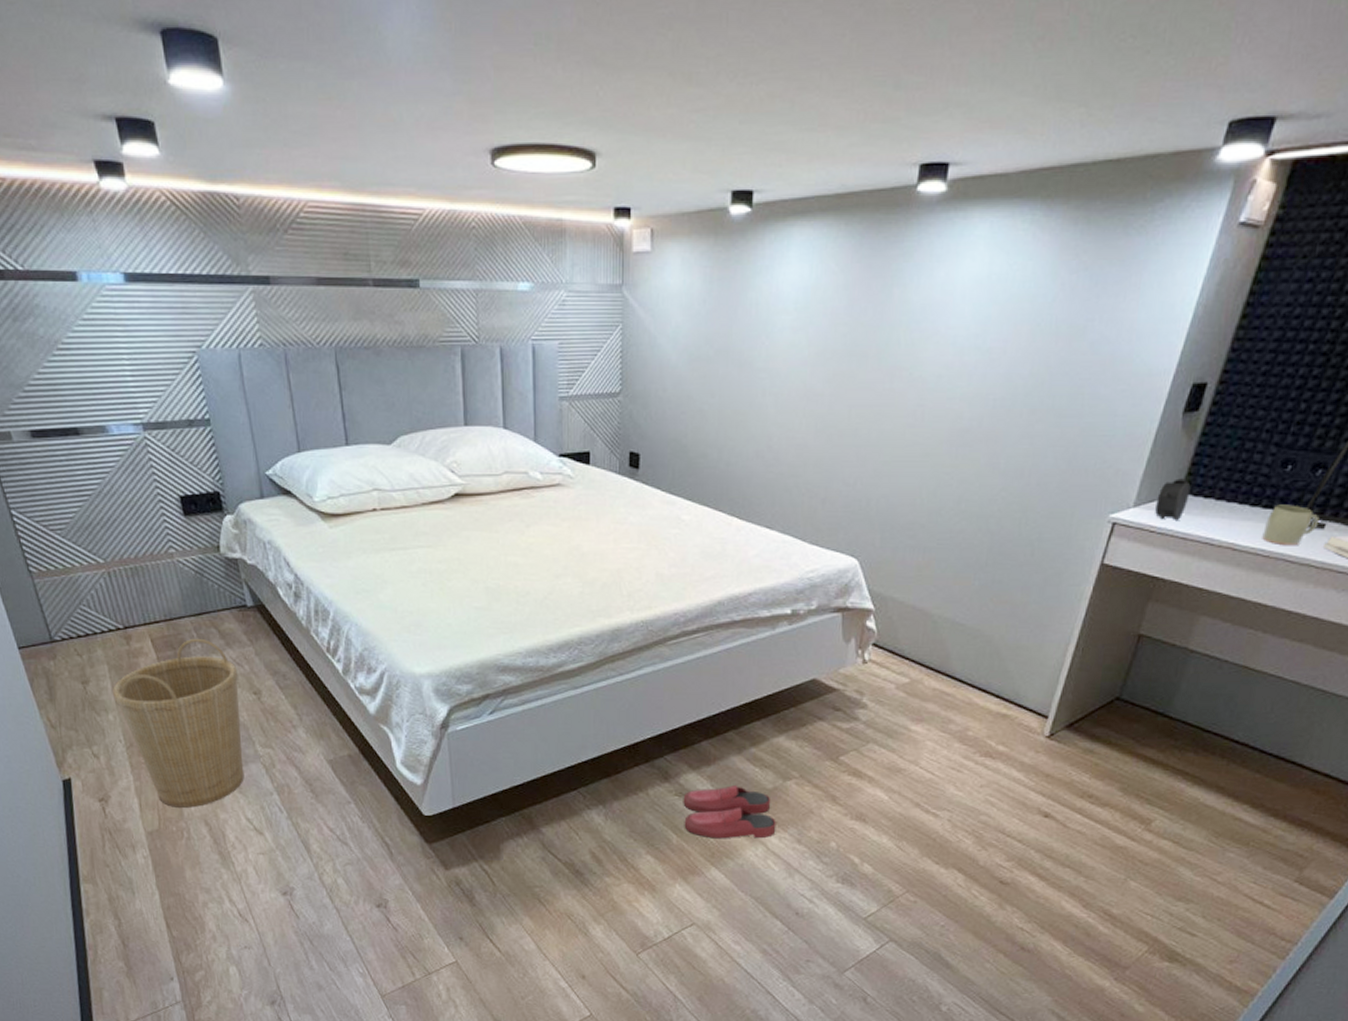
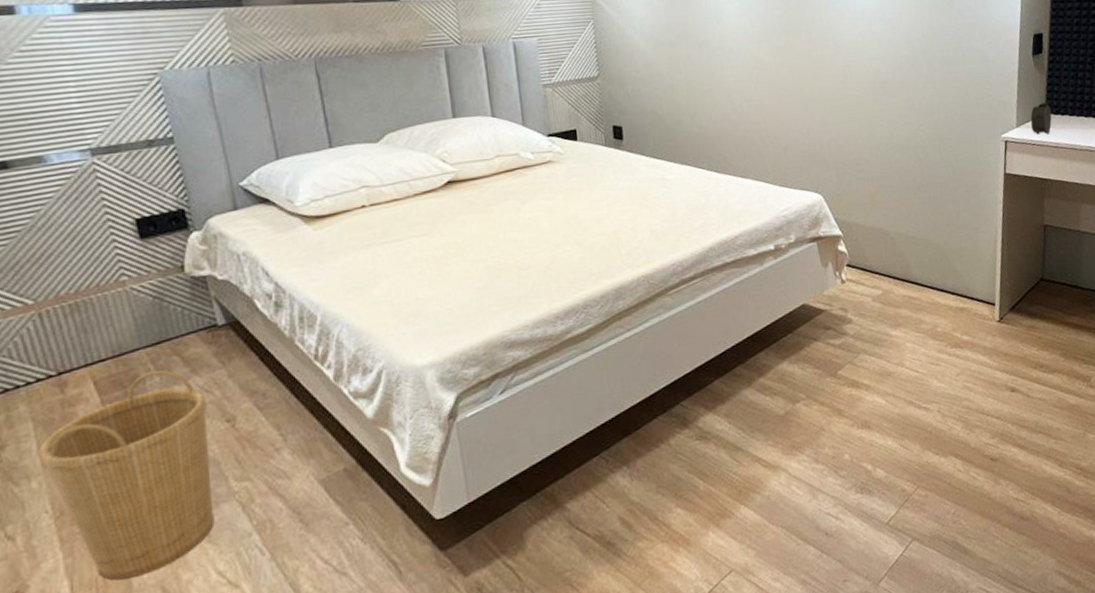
slippers: present [683,784,776,839] -> none [703,417,794,477]

